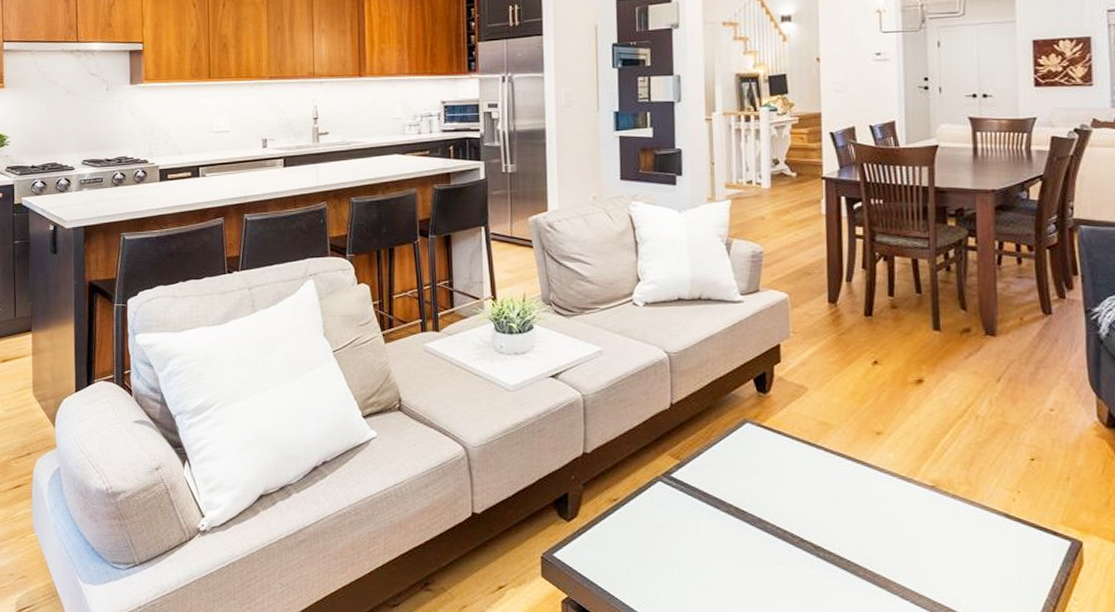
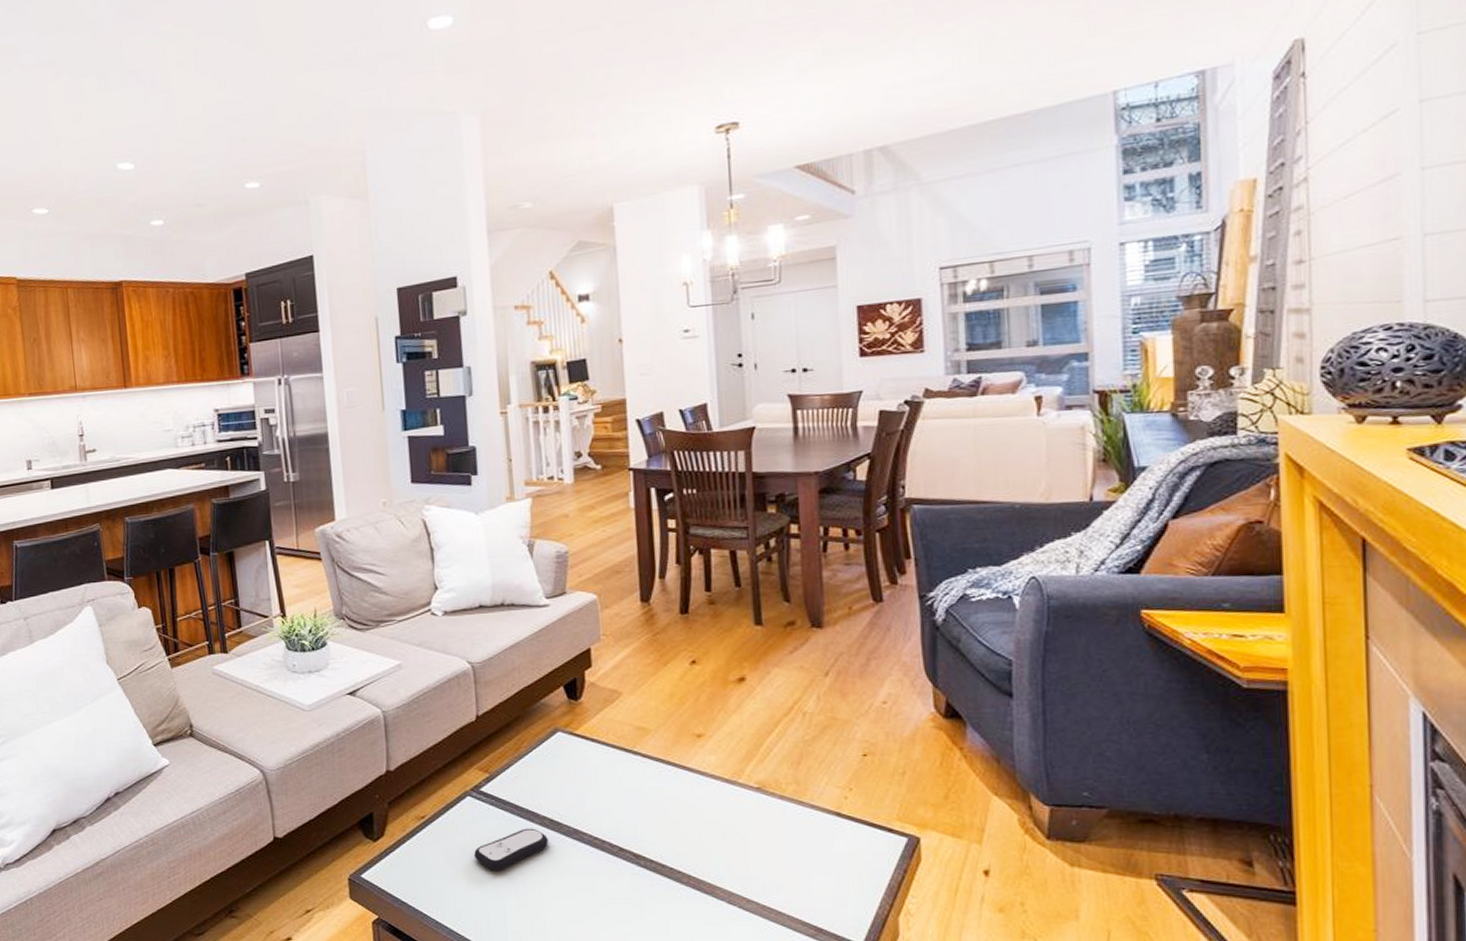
remote control: none [662,515,733,555] -> present [474,828,549,870]

